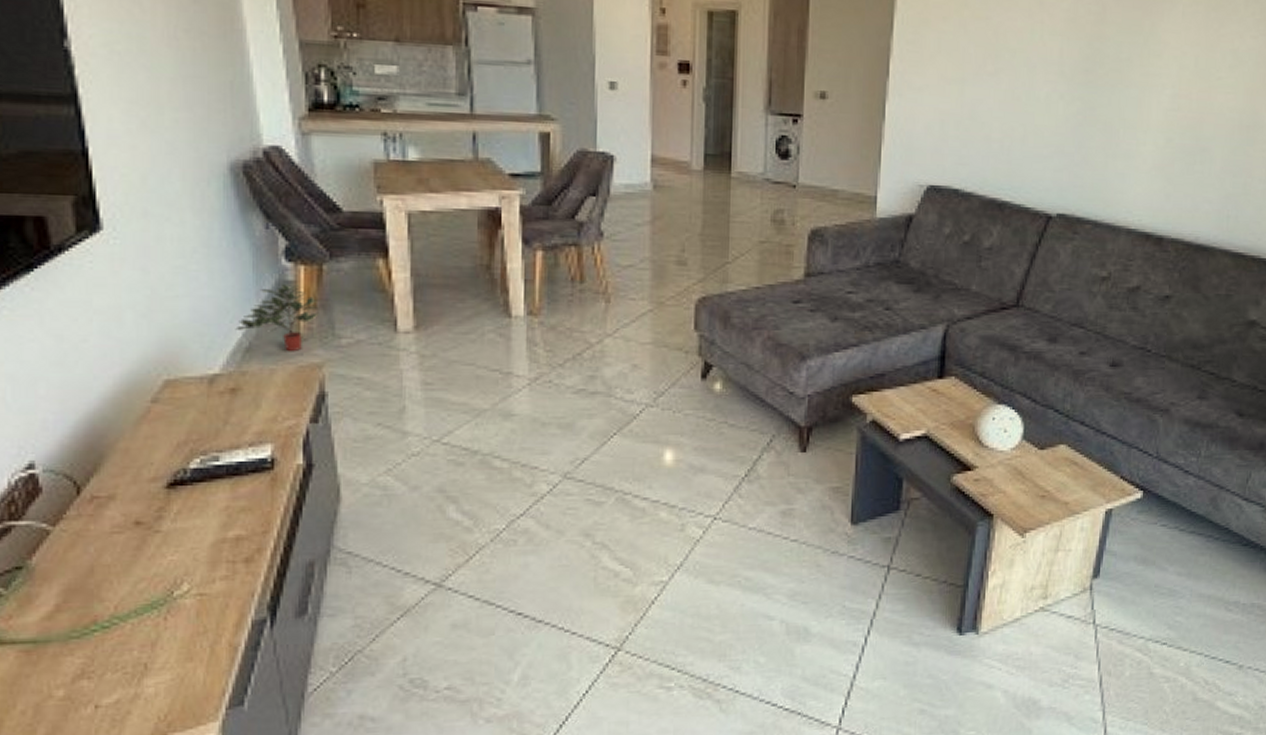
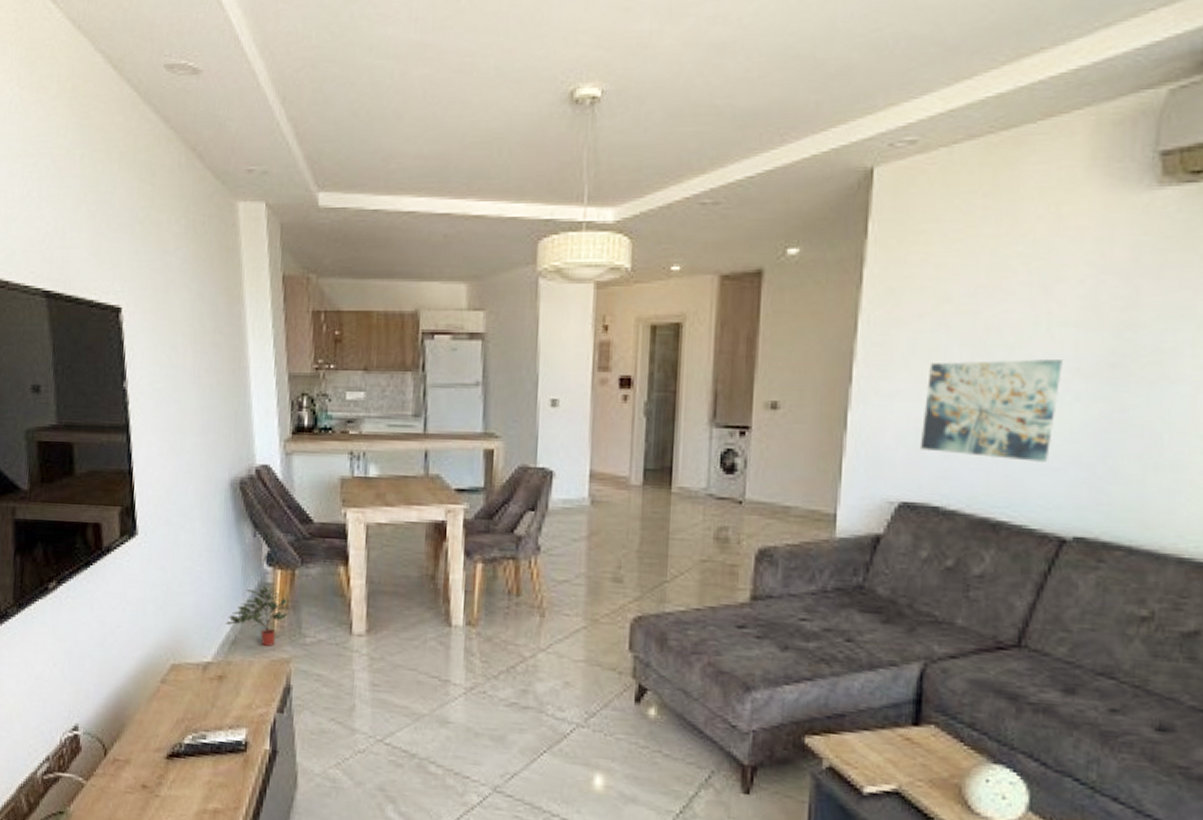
wall art: none [943,61,1051,151] -> present [919,358,1063,462]

